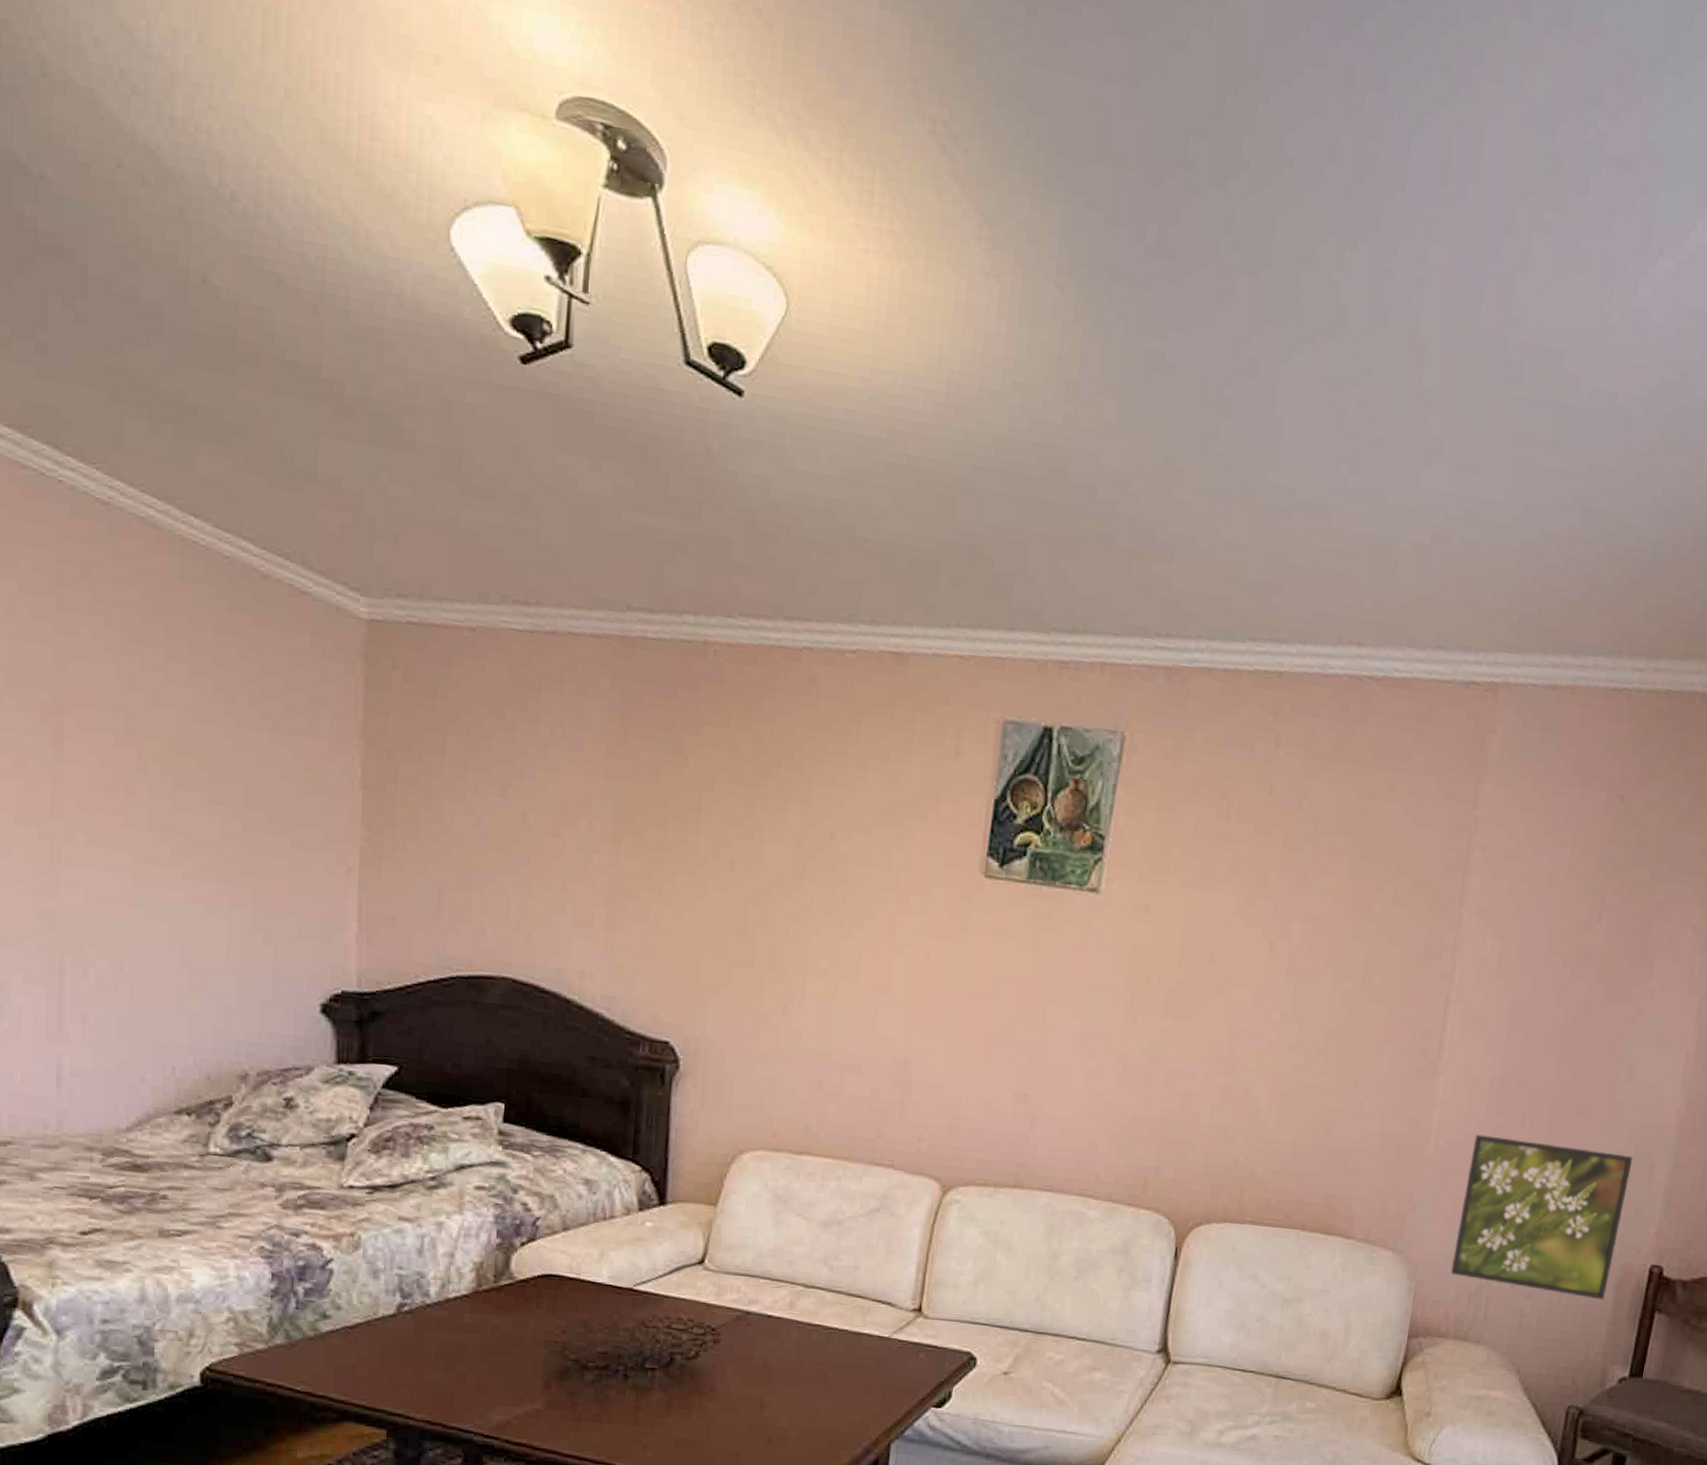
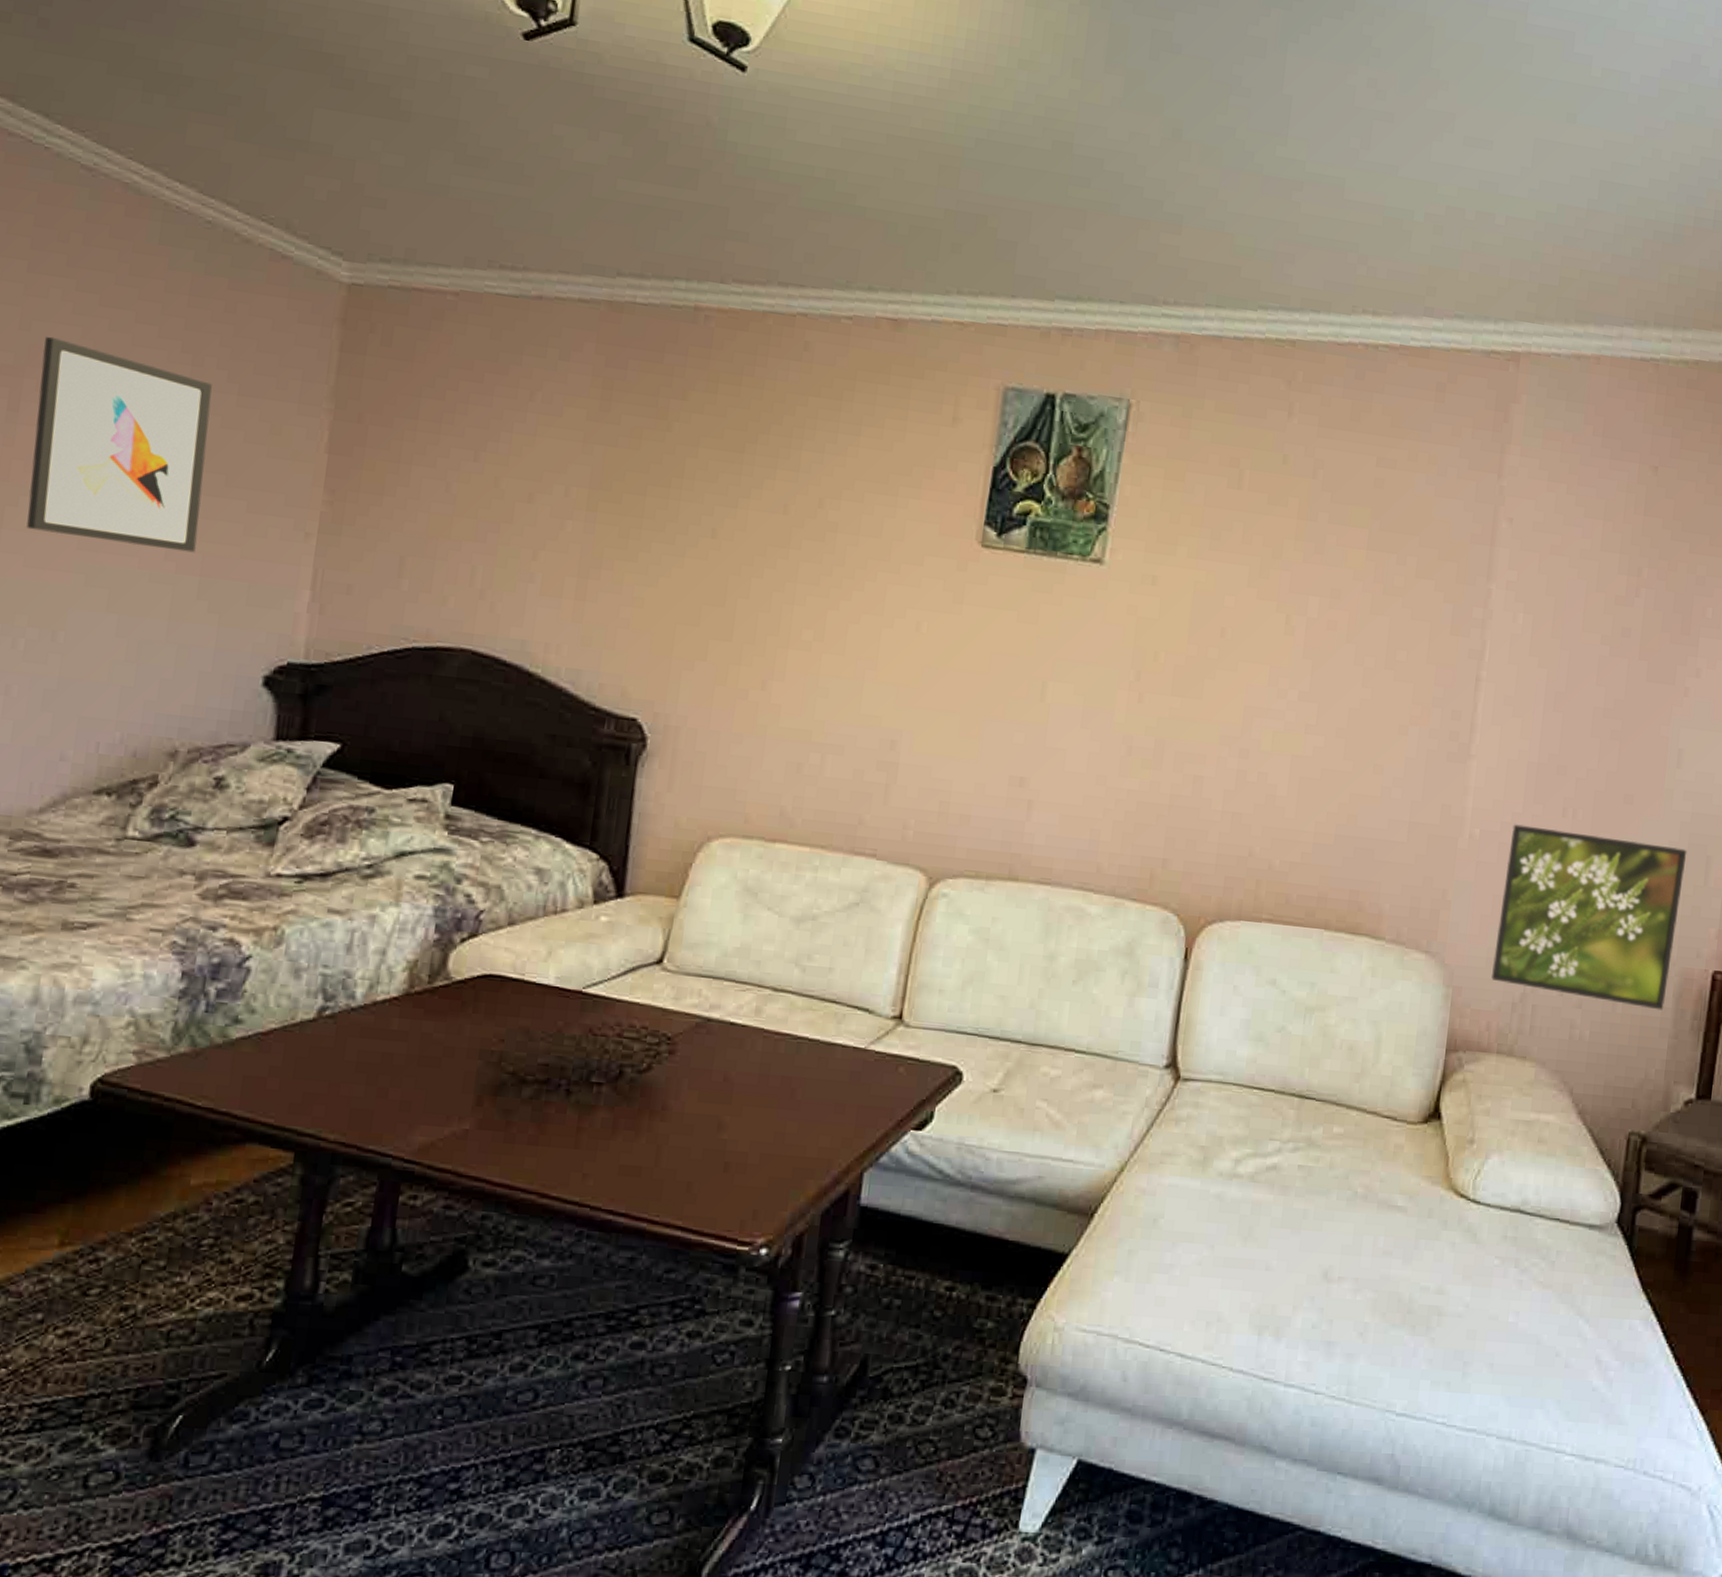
wall art: none [80,675,247,887] -> present [27,336,212,553]

